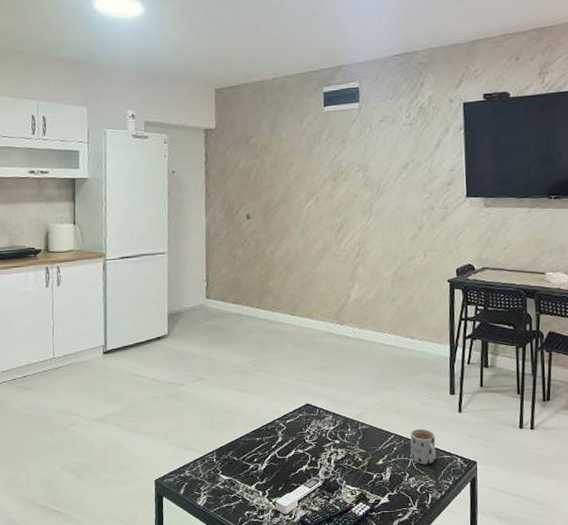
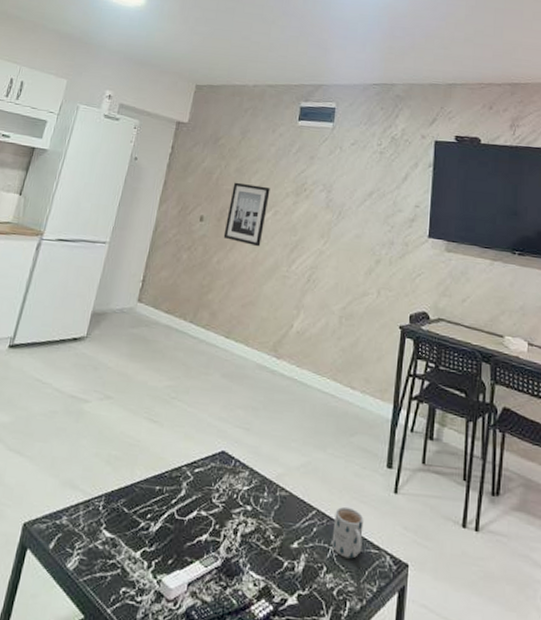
wall art: none [271,176,309,233] -> present [223,182,270,247]

